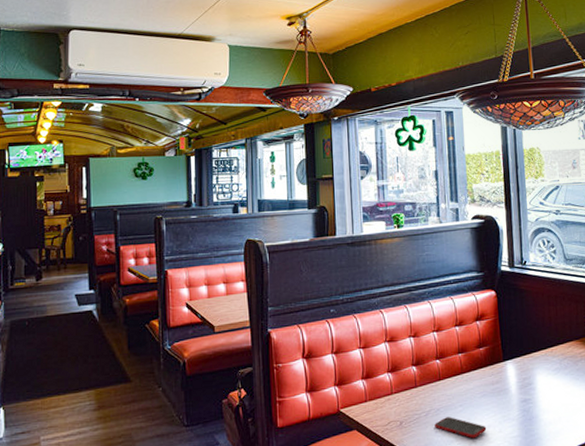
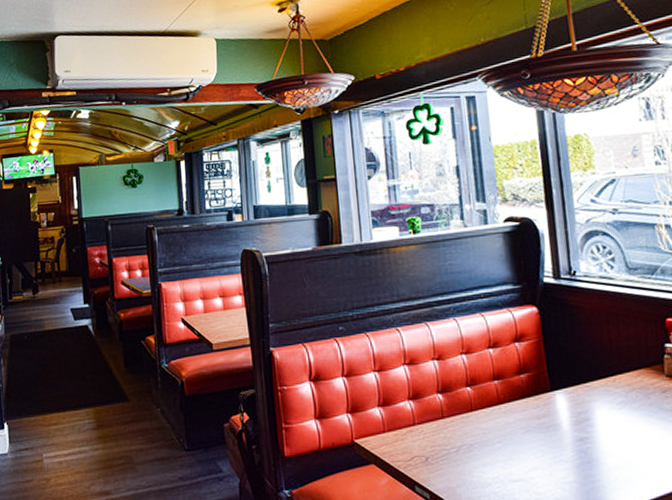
cell phone: present [435,417,487,439] -> none [467,454,533,482]

